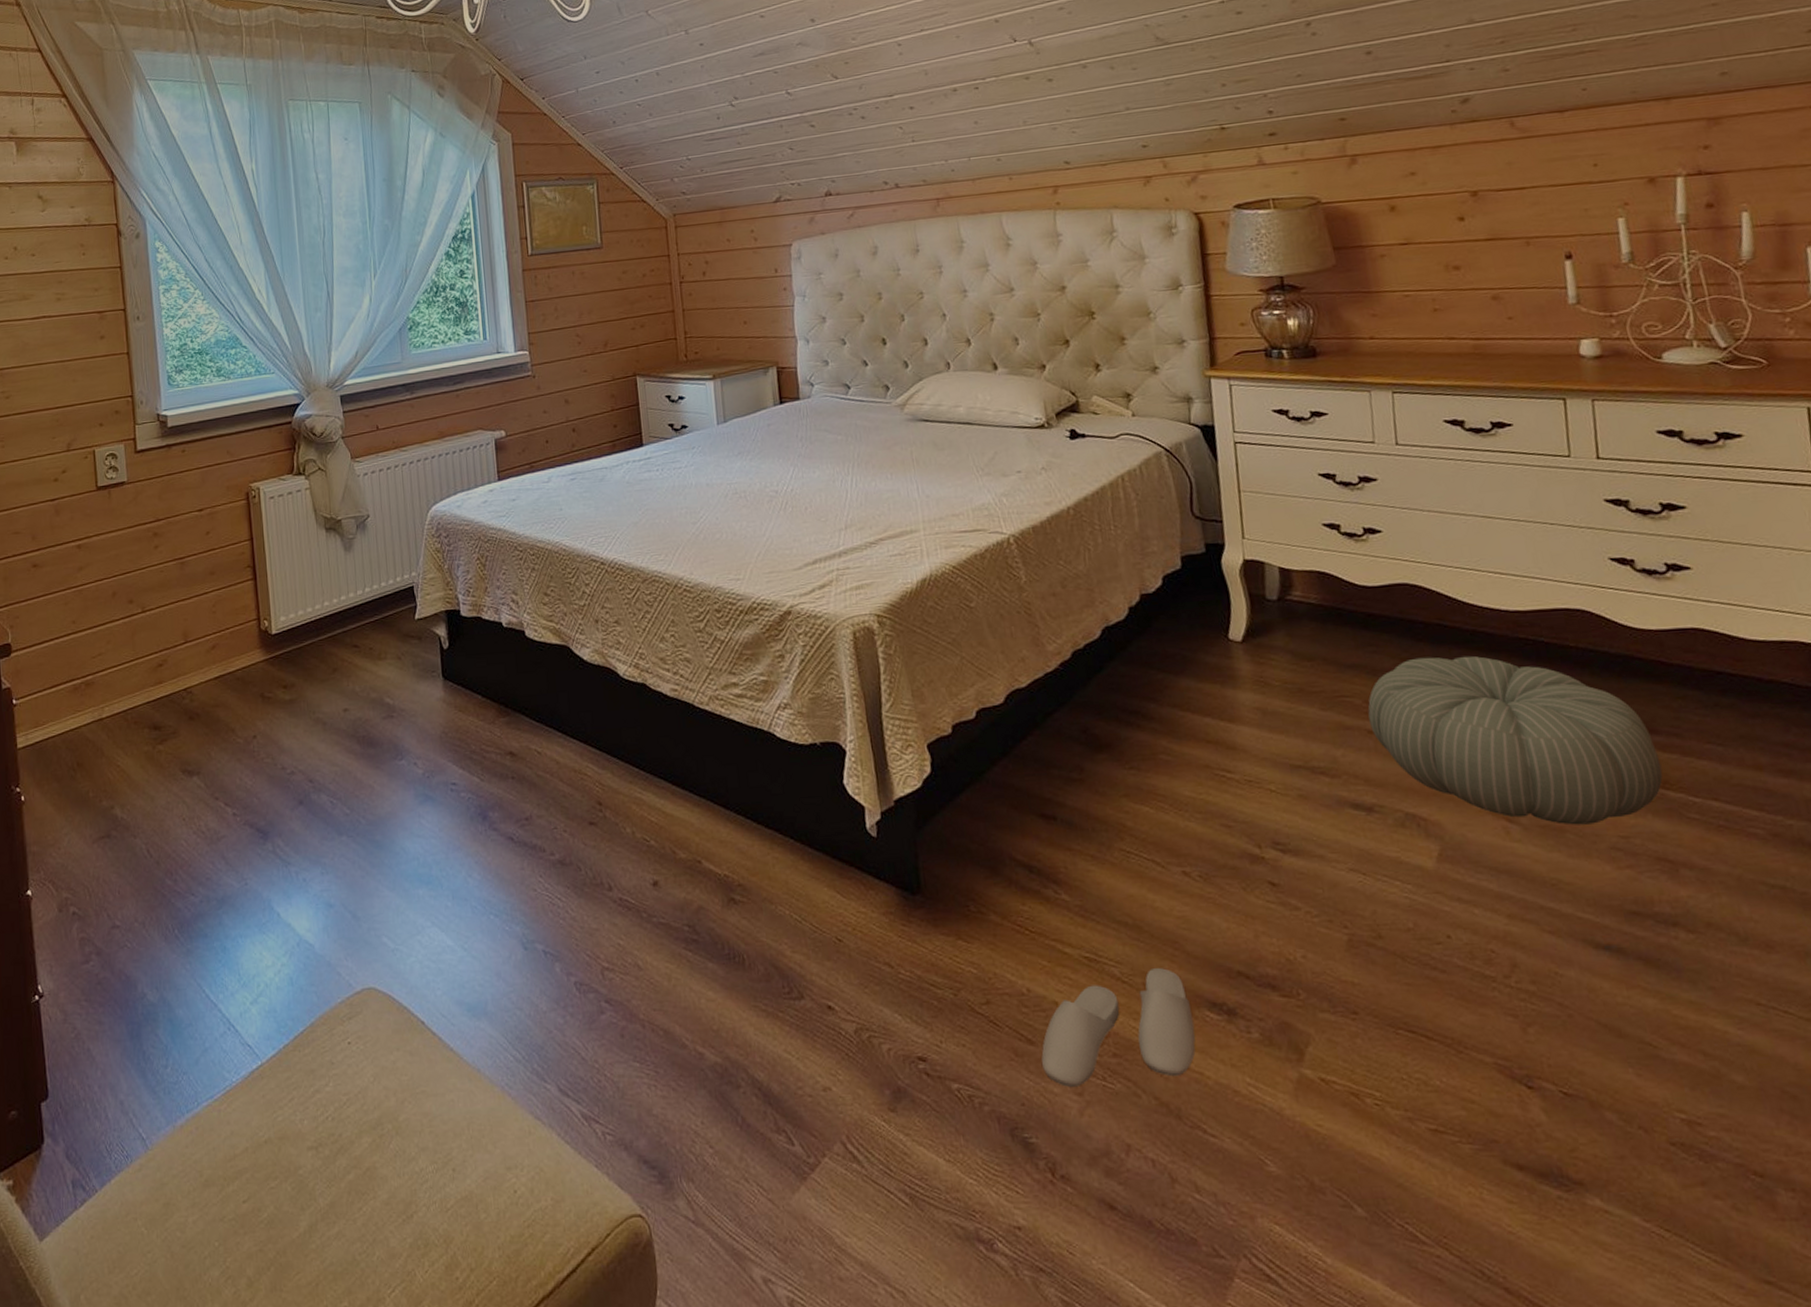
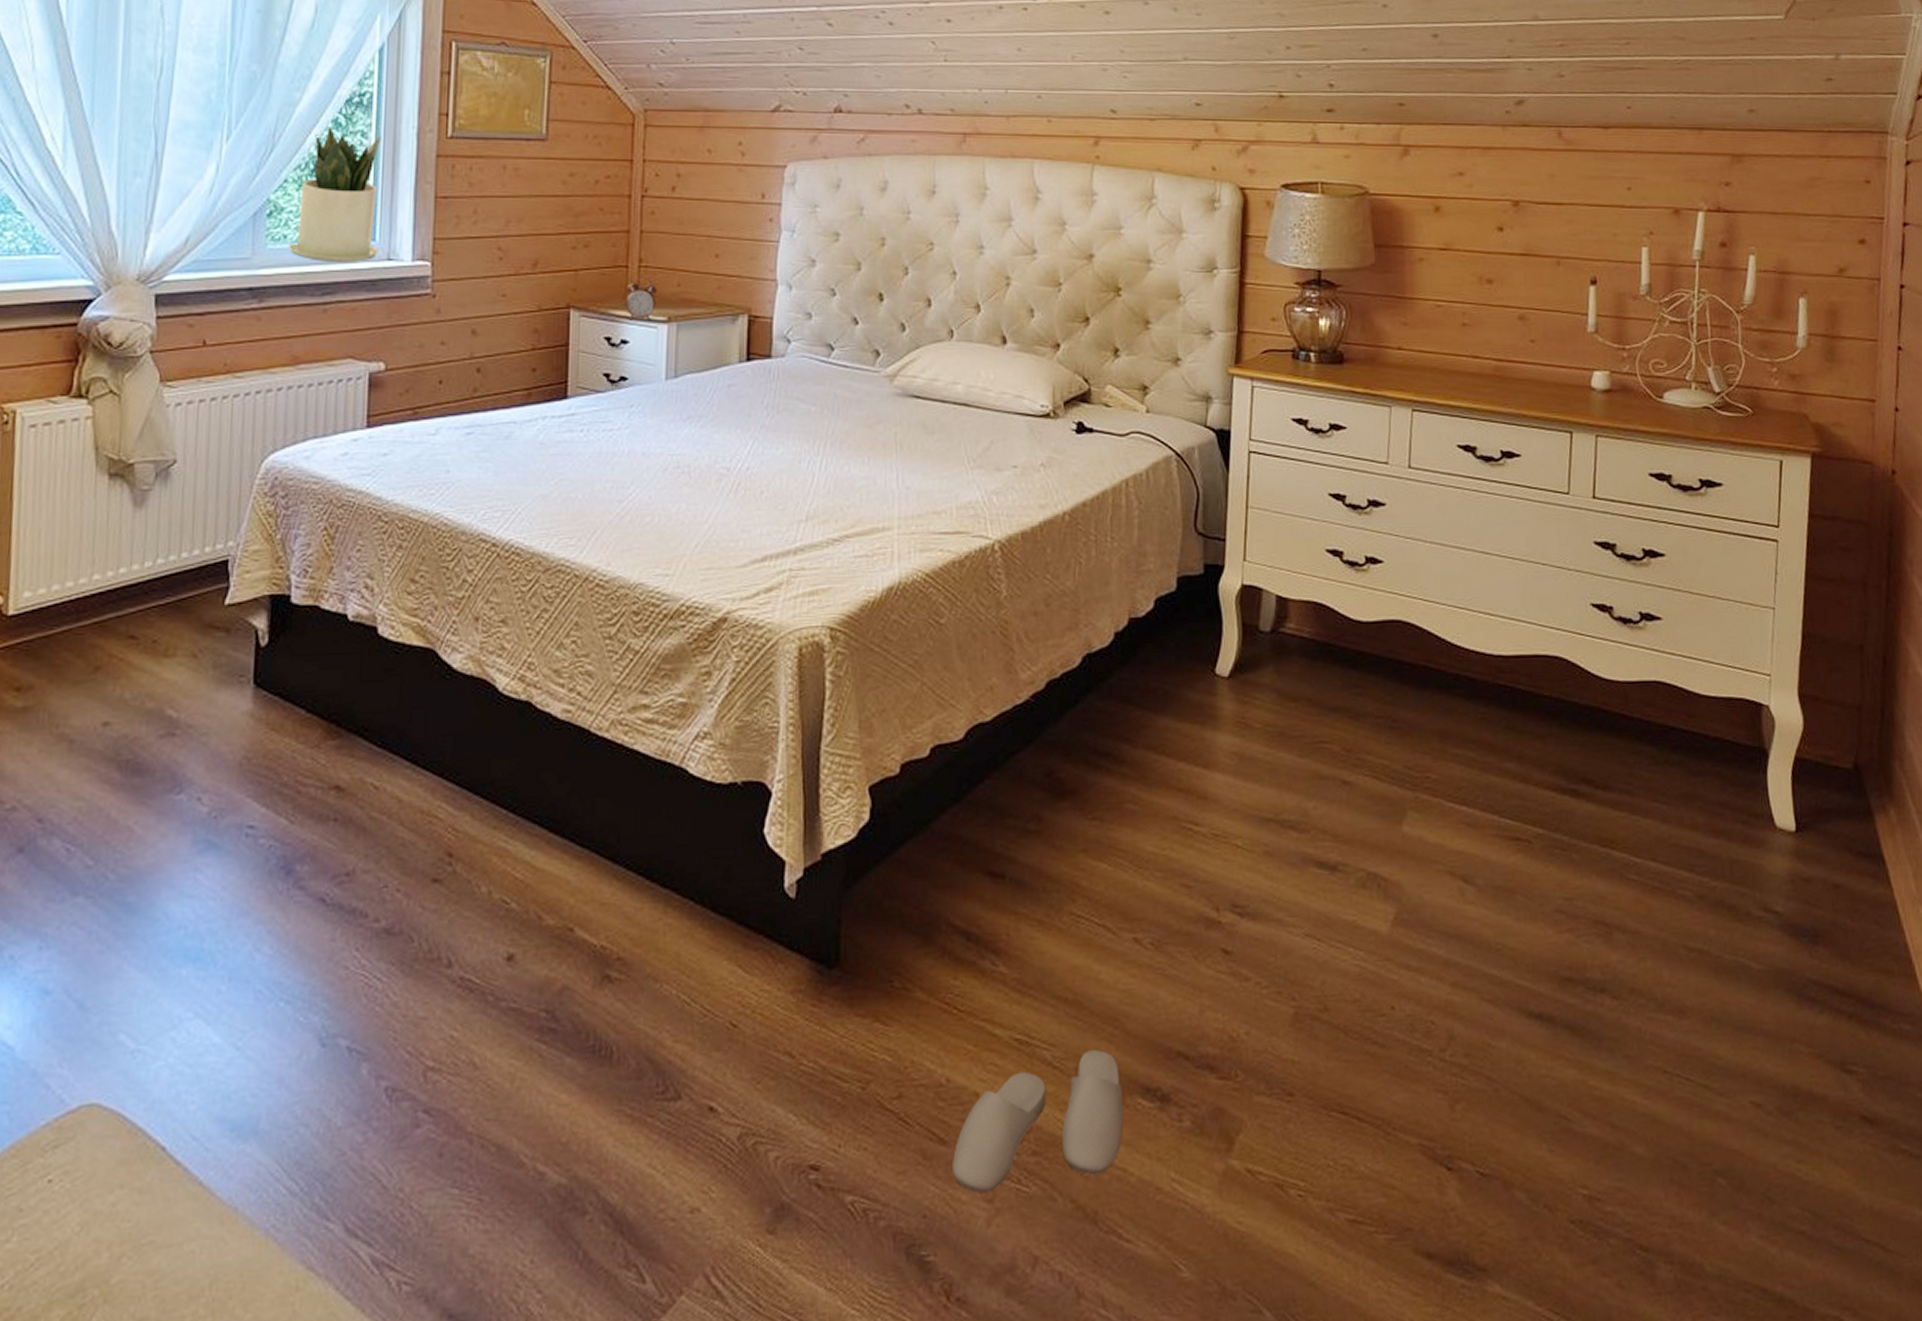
planter: none [426,258,490,360] -> present [289,126,382,263]
alarm clock: none [677,345,703,381] -> present [625,277,658,321]
pouf: present [1368,656,1663,825] -> none [1345,702,1611,886]

